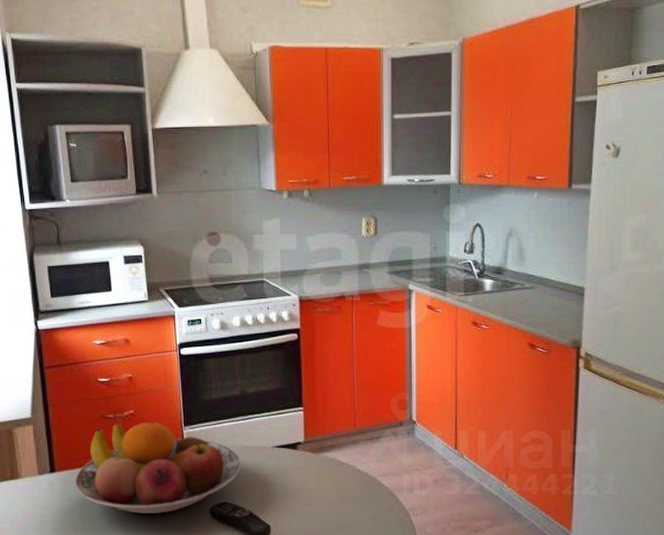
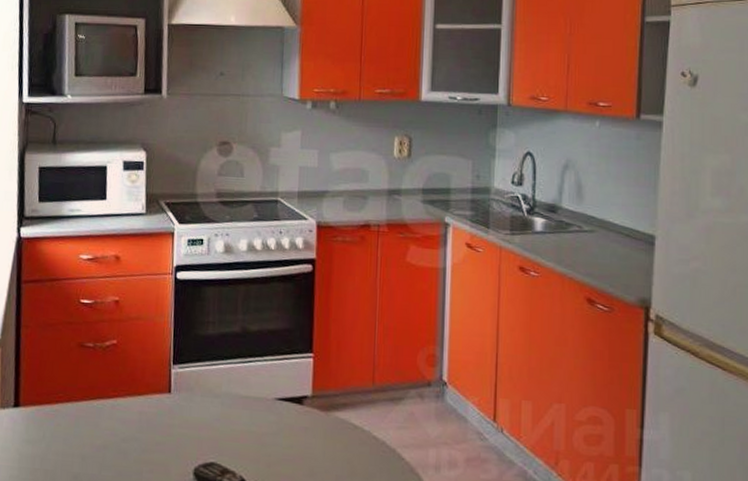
fruit bowl: present [74,422,242,514] -> none [40,354,236,470]

